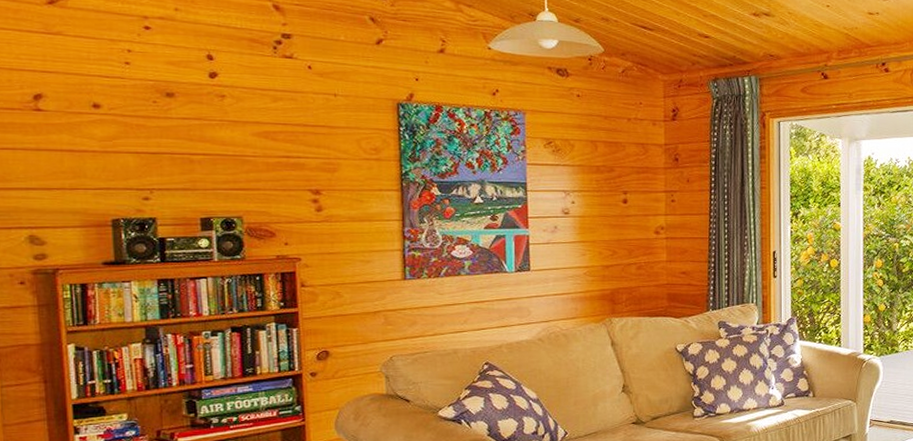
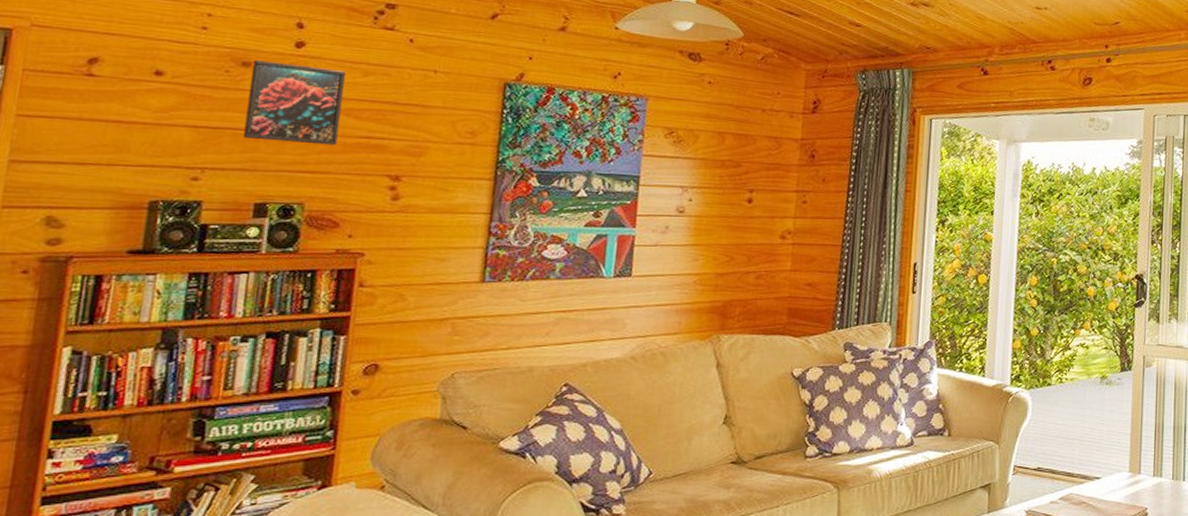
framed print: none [175,90,261,165] -> present [243,59,347,146]

